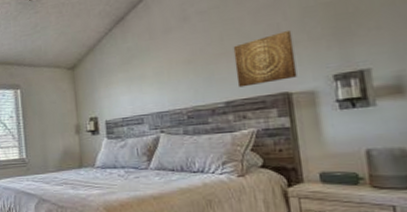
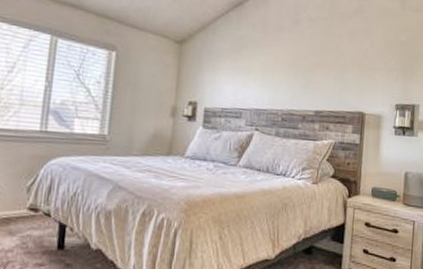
wall art: present [233,31,298,88] -> none [327,57,375,101]

